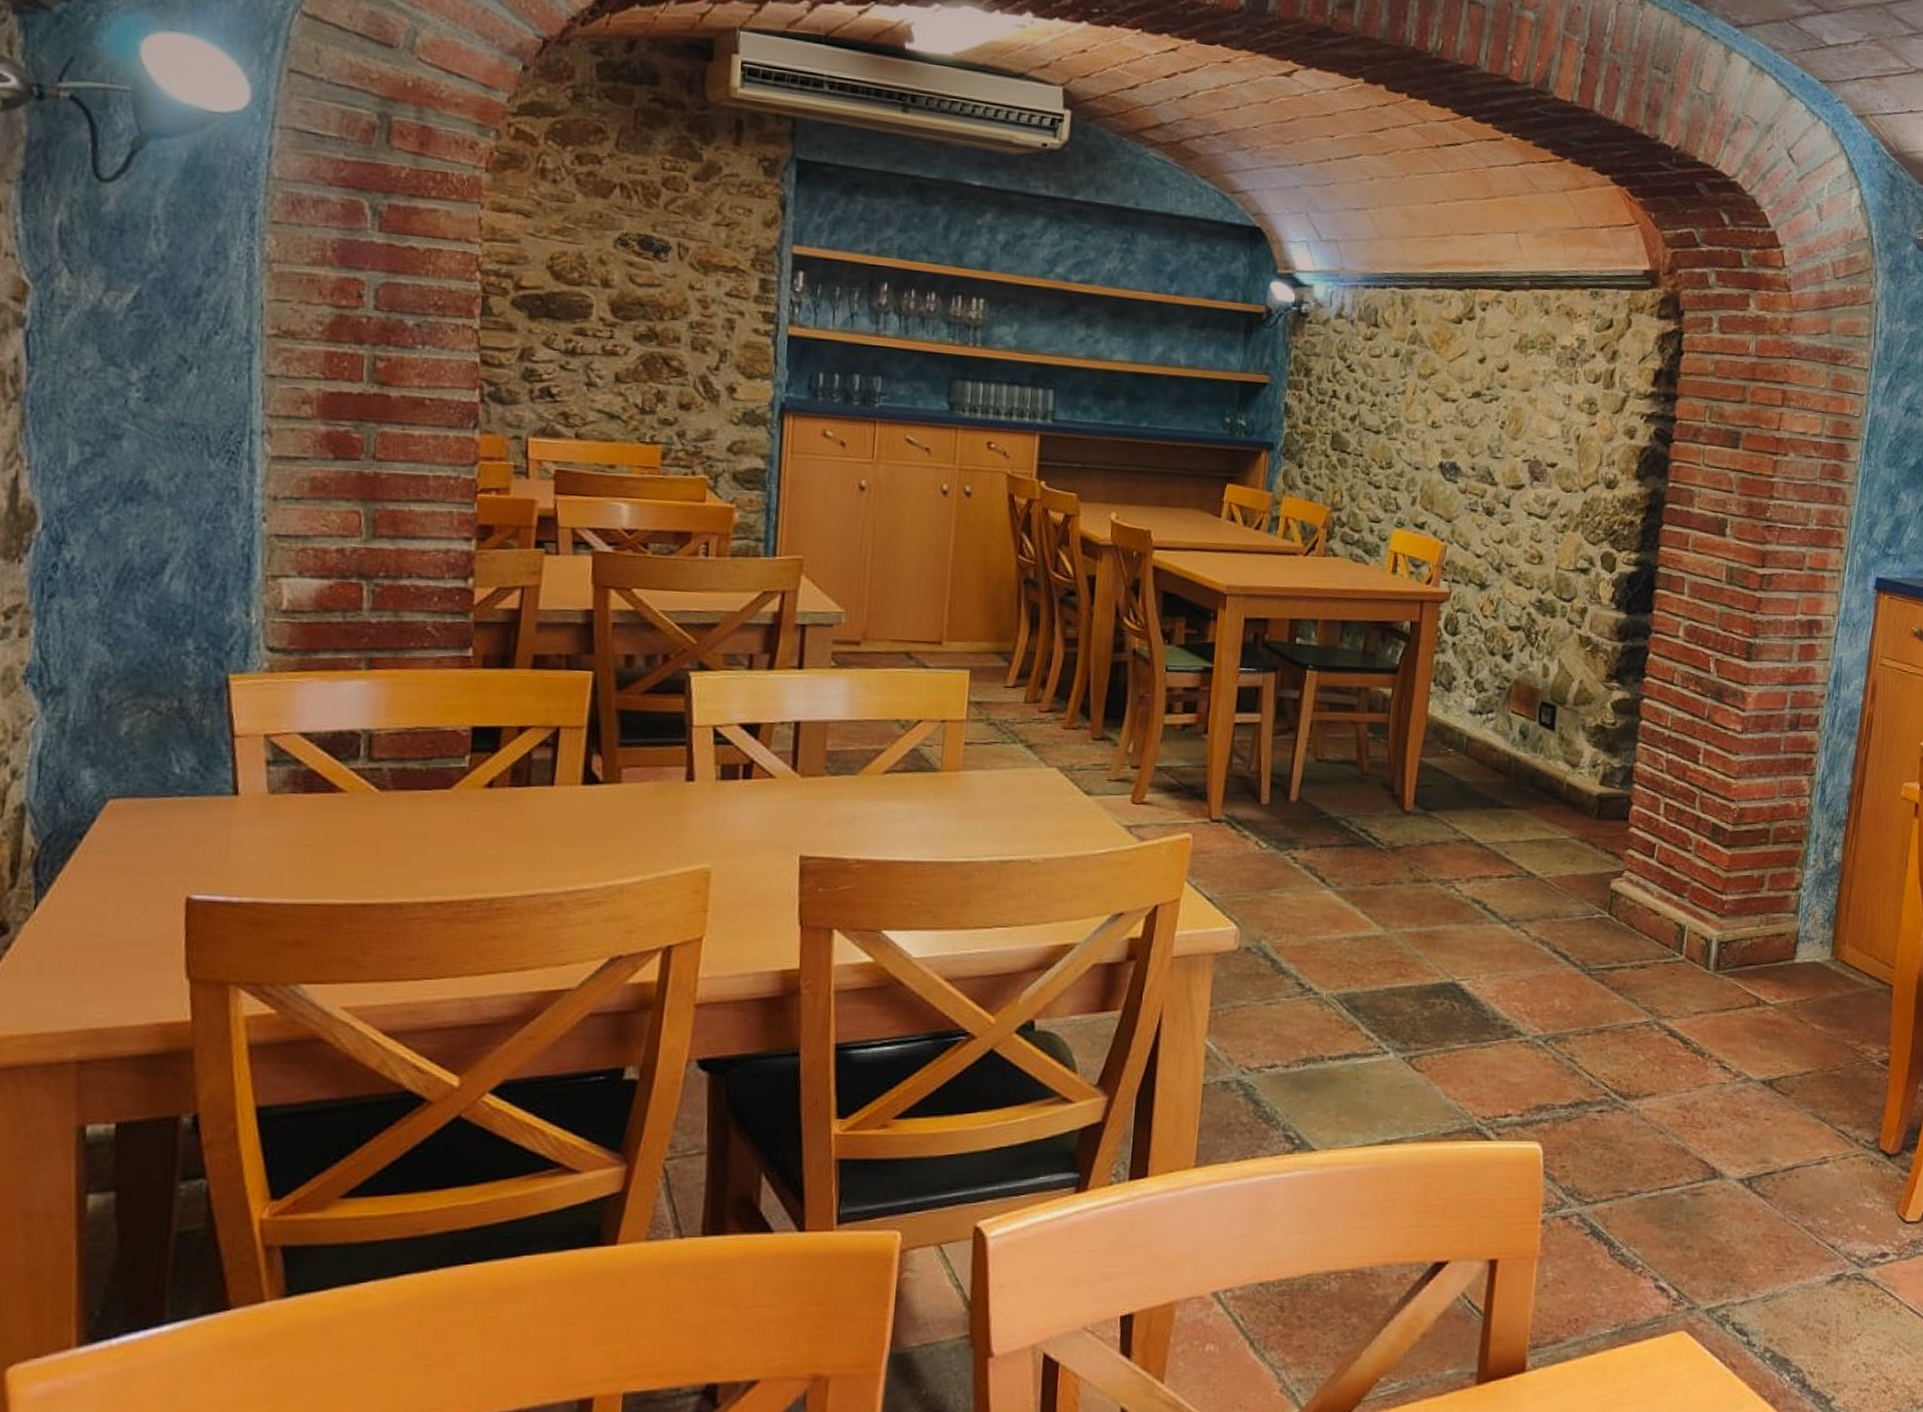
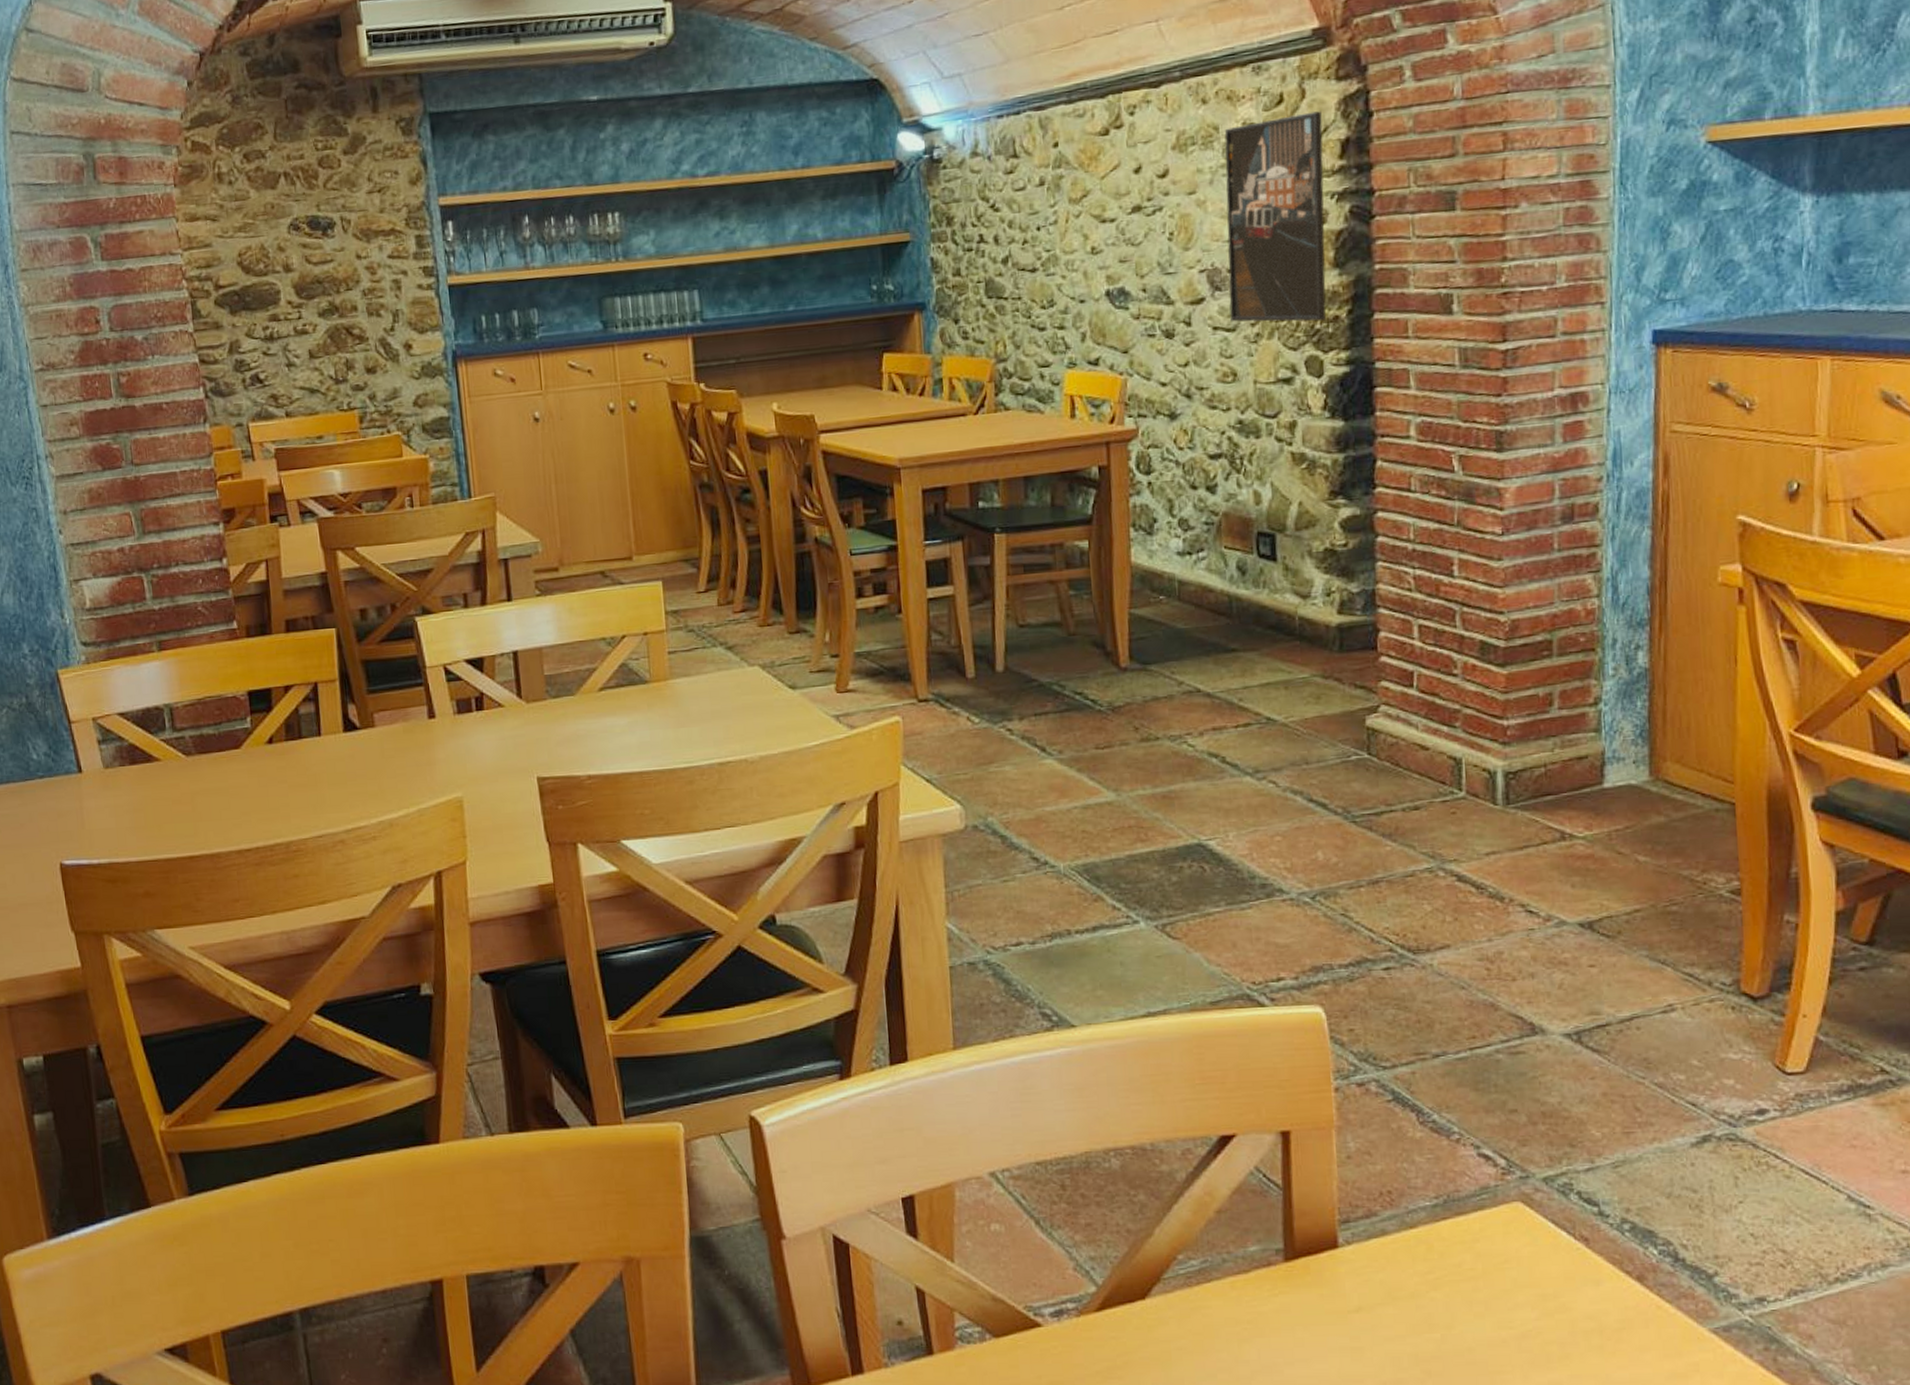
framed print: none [1544,340,1642,524] -> present [1224,111,1326,322]

